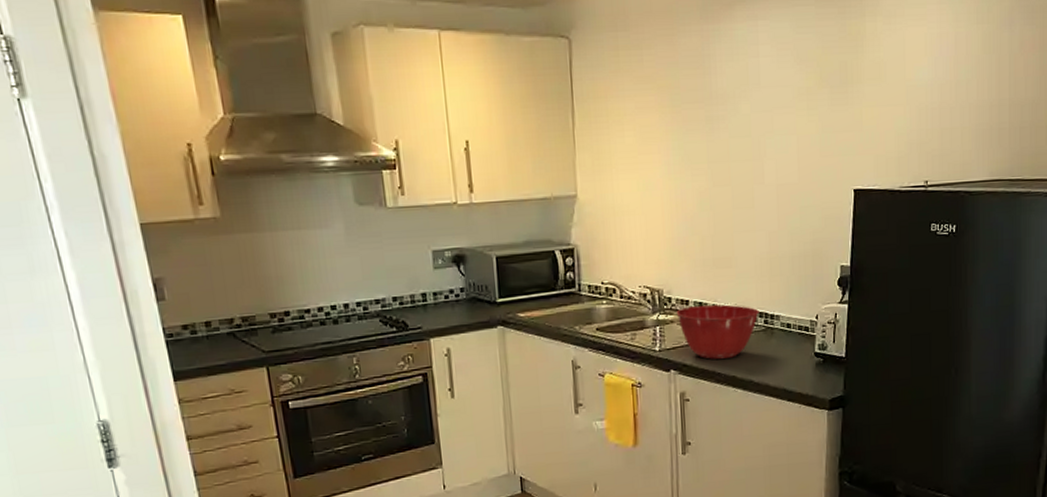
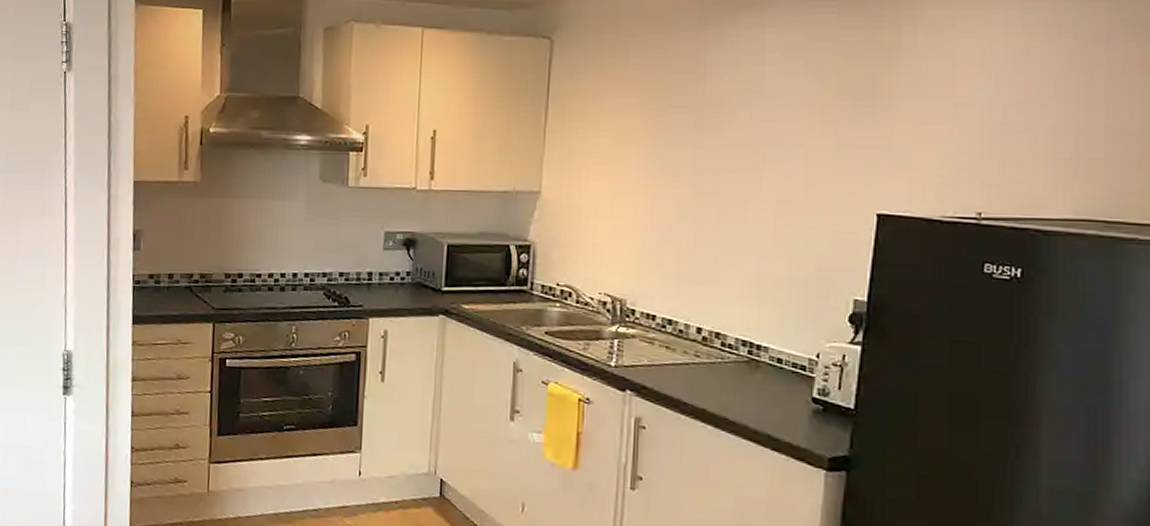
mixing bowl: present [676,304,759,359] -> none [639,322,742,388]

